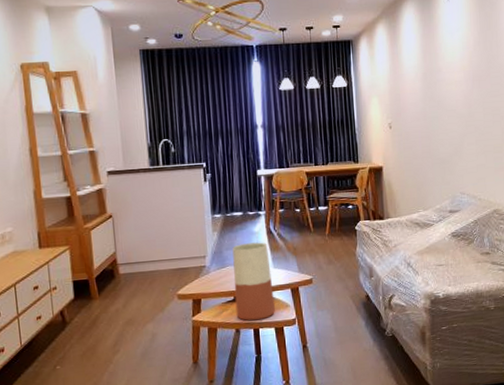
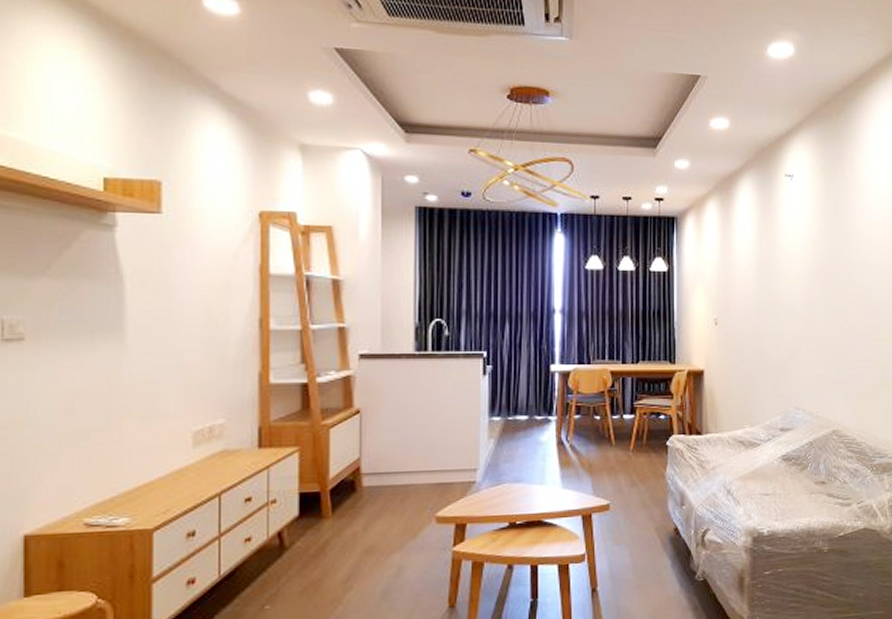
vase: present [232,242,275,321] -> none [510,455,560,555]

